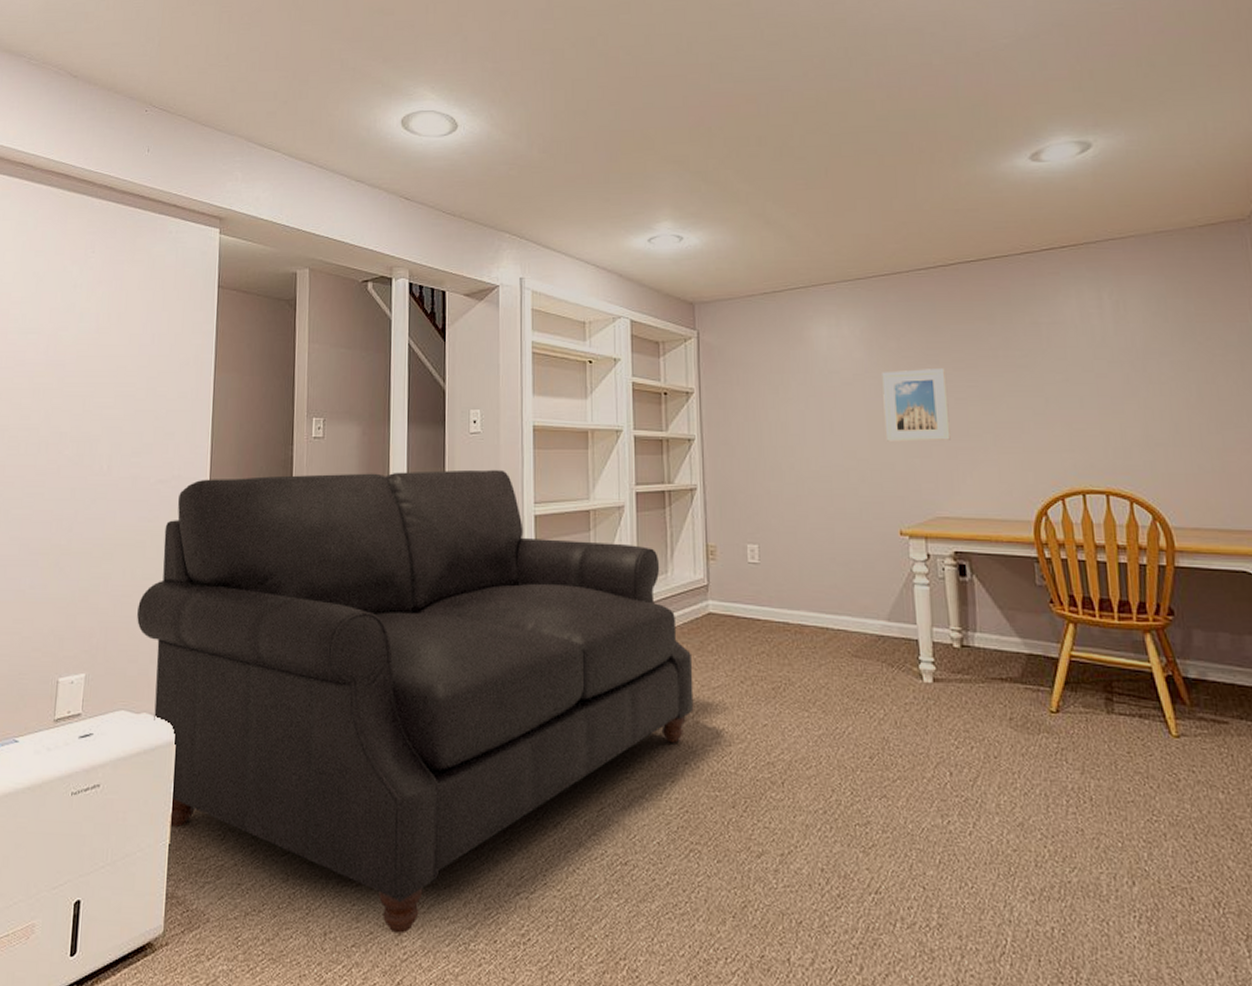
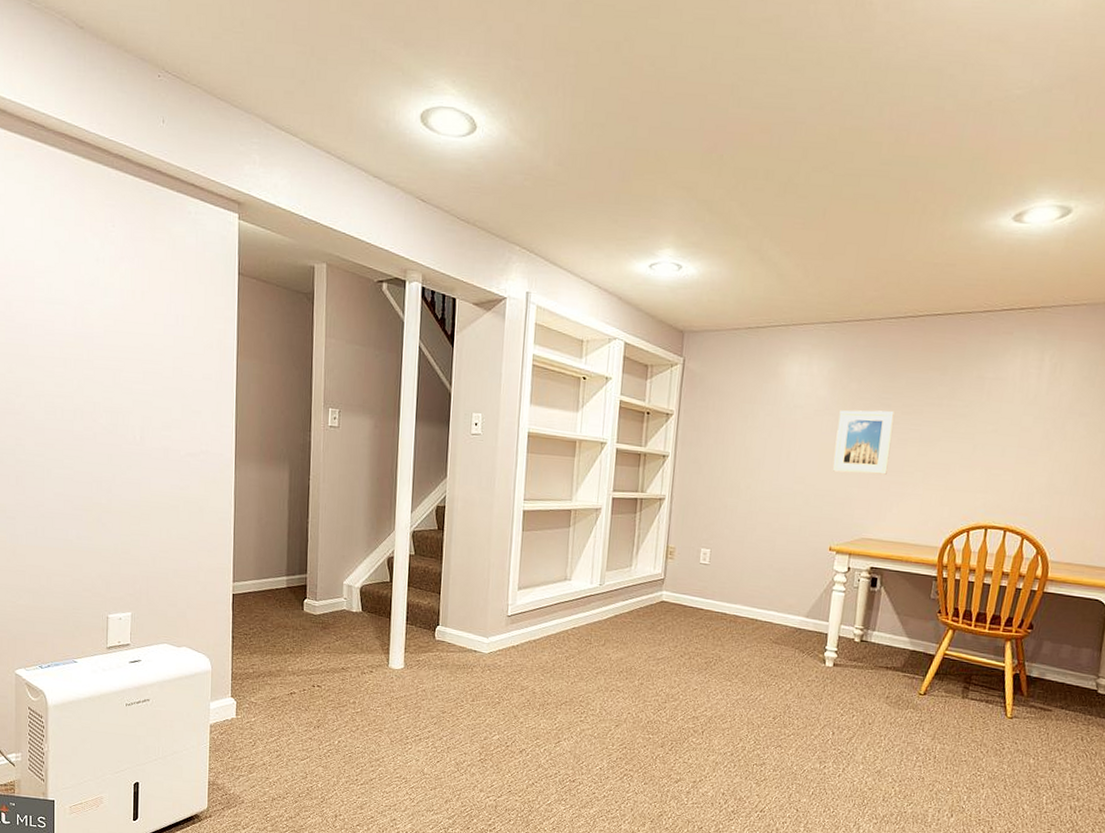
sofa: present [137,469,694,934] -> none [174,455,644,819]

